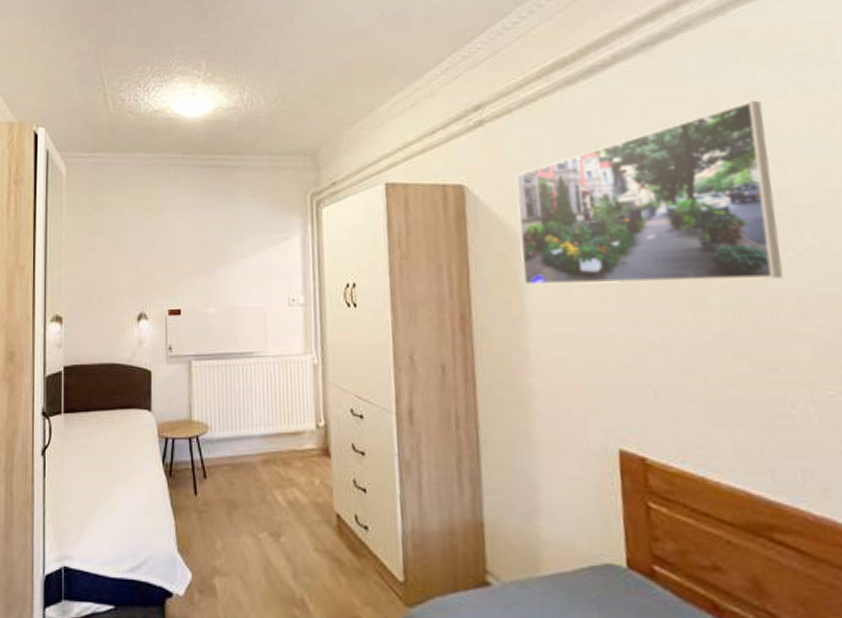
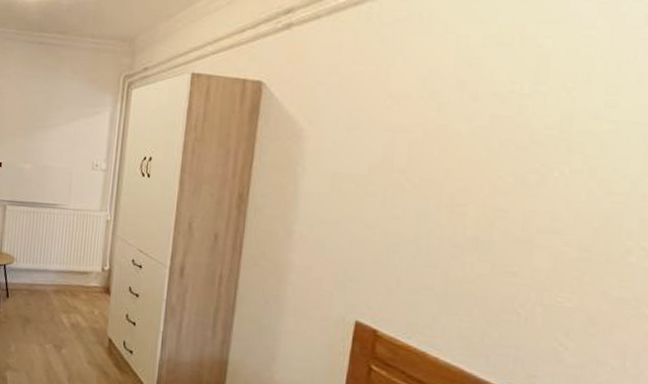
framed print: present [516,100,783,285] -> none [301,27,567,196]

